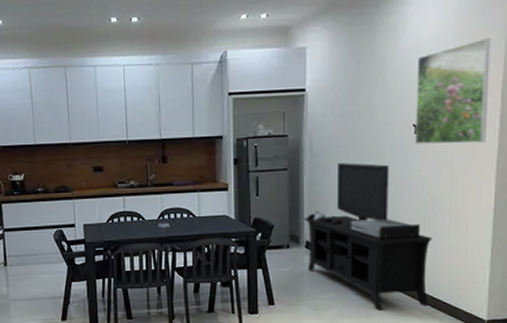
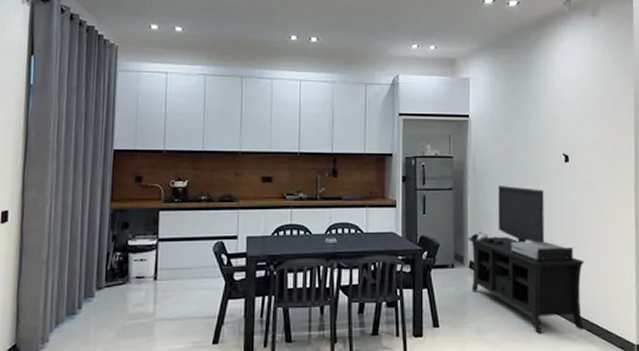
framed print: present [415,37,491,144] -> none [564,83,625,174]

